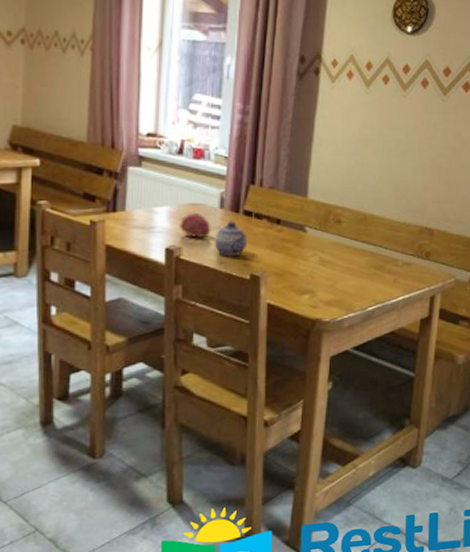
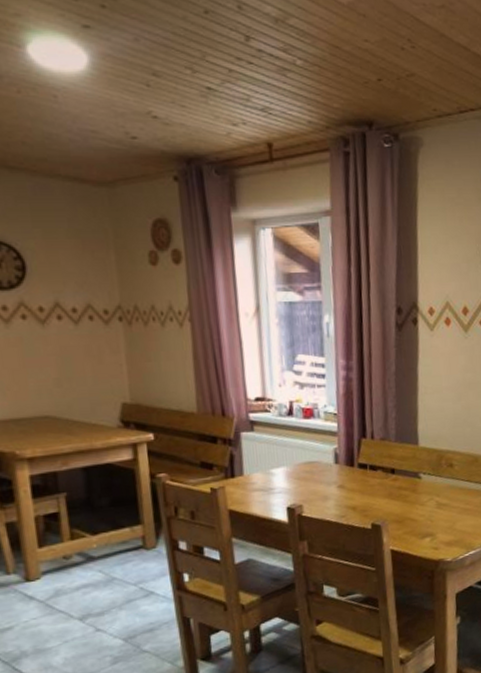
fruit: present [180,212,211,239] -> none [298,470,329,495]
teapot: present [214,221,248,255] -> none [332,474,366,509]

